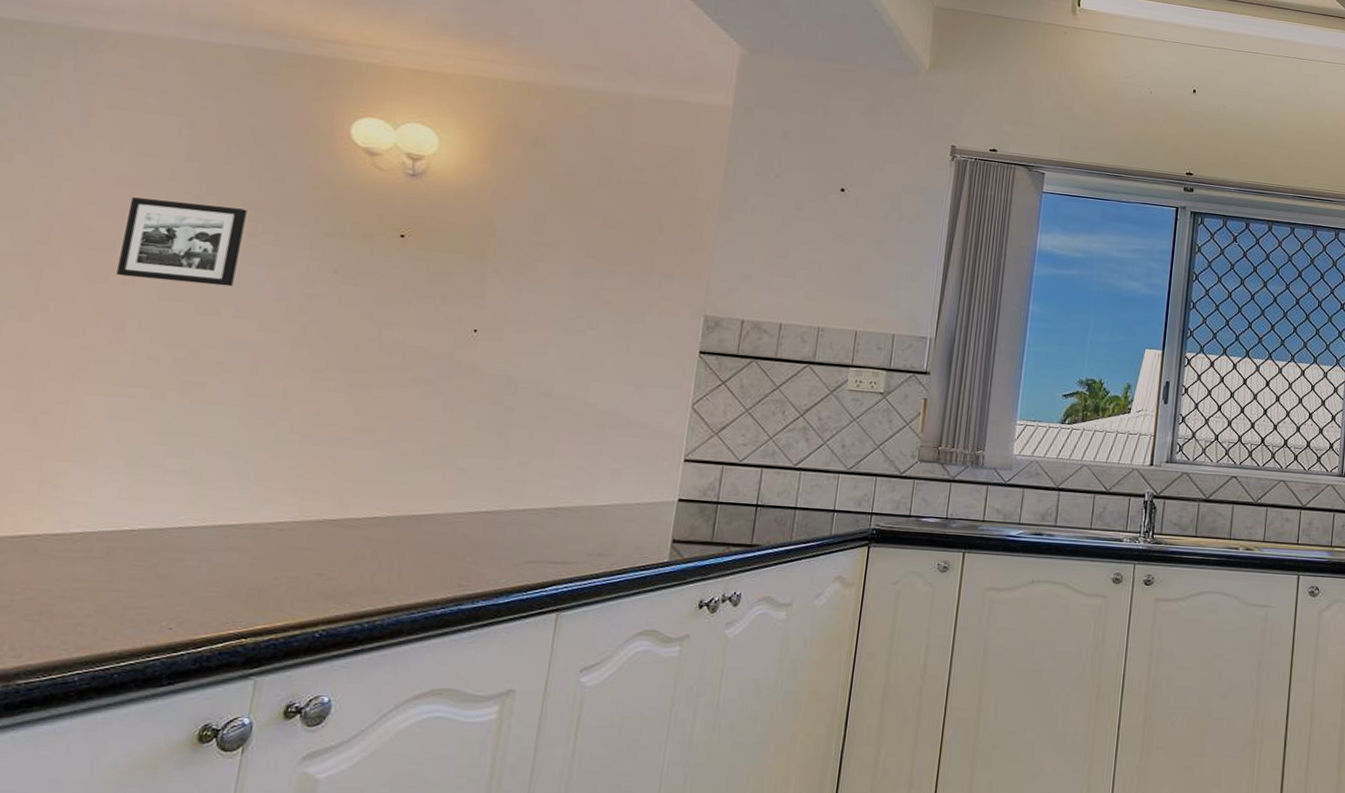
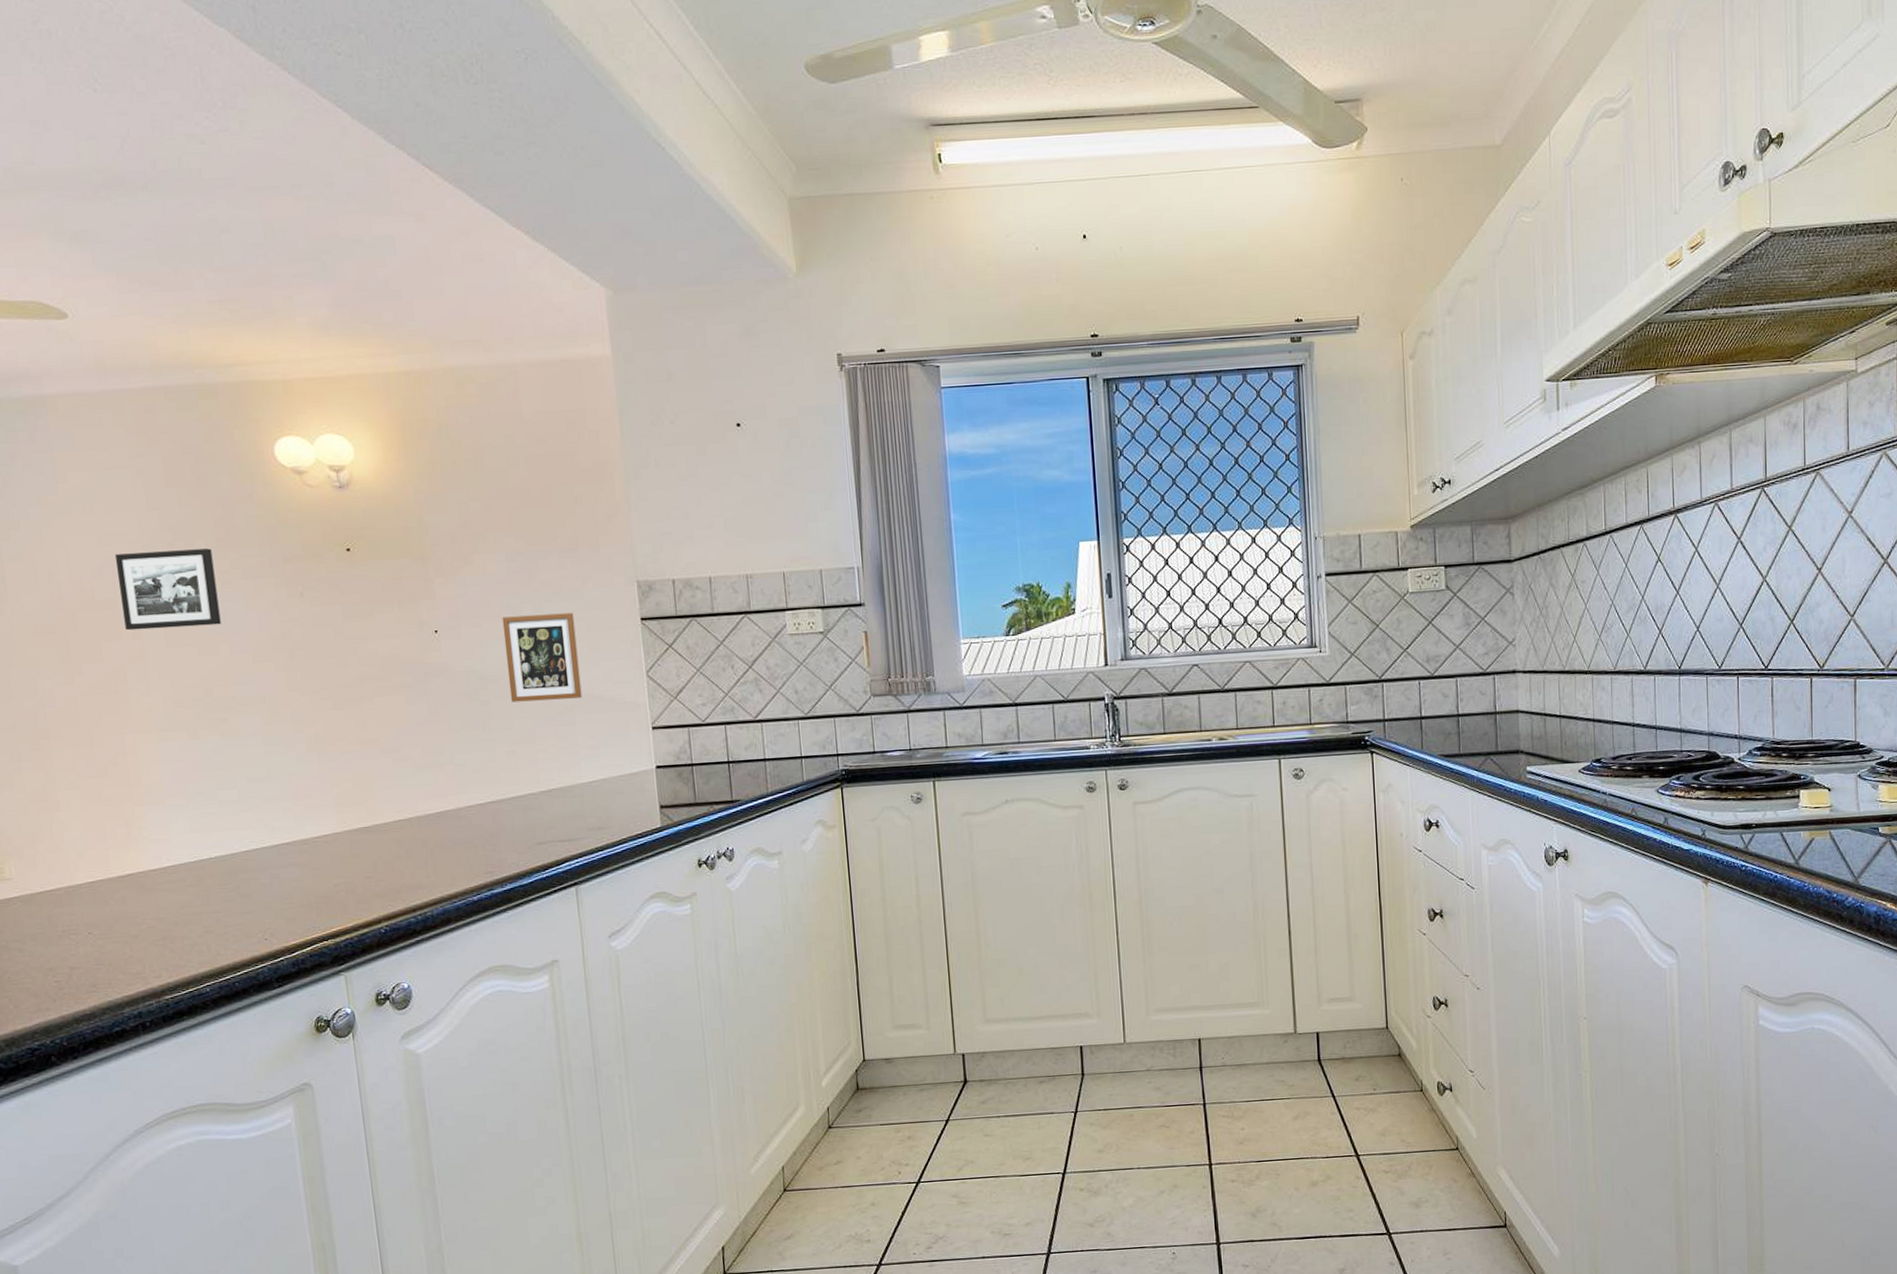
picture frame: none [538,328,630,420] -> present [502,612,582,702]

